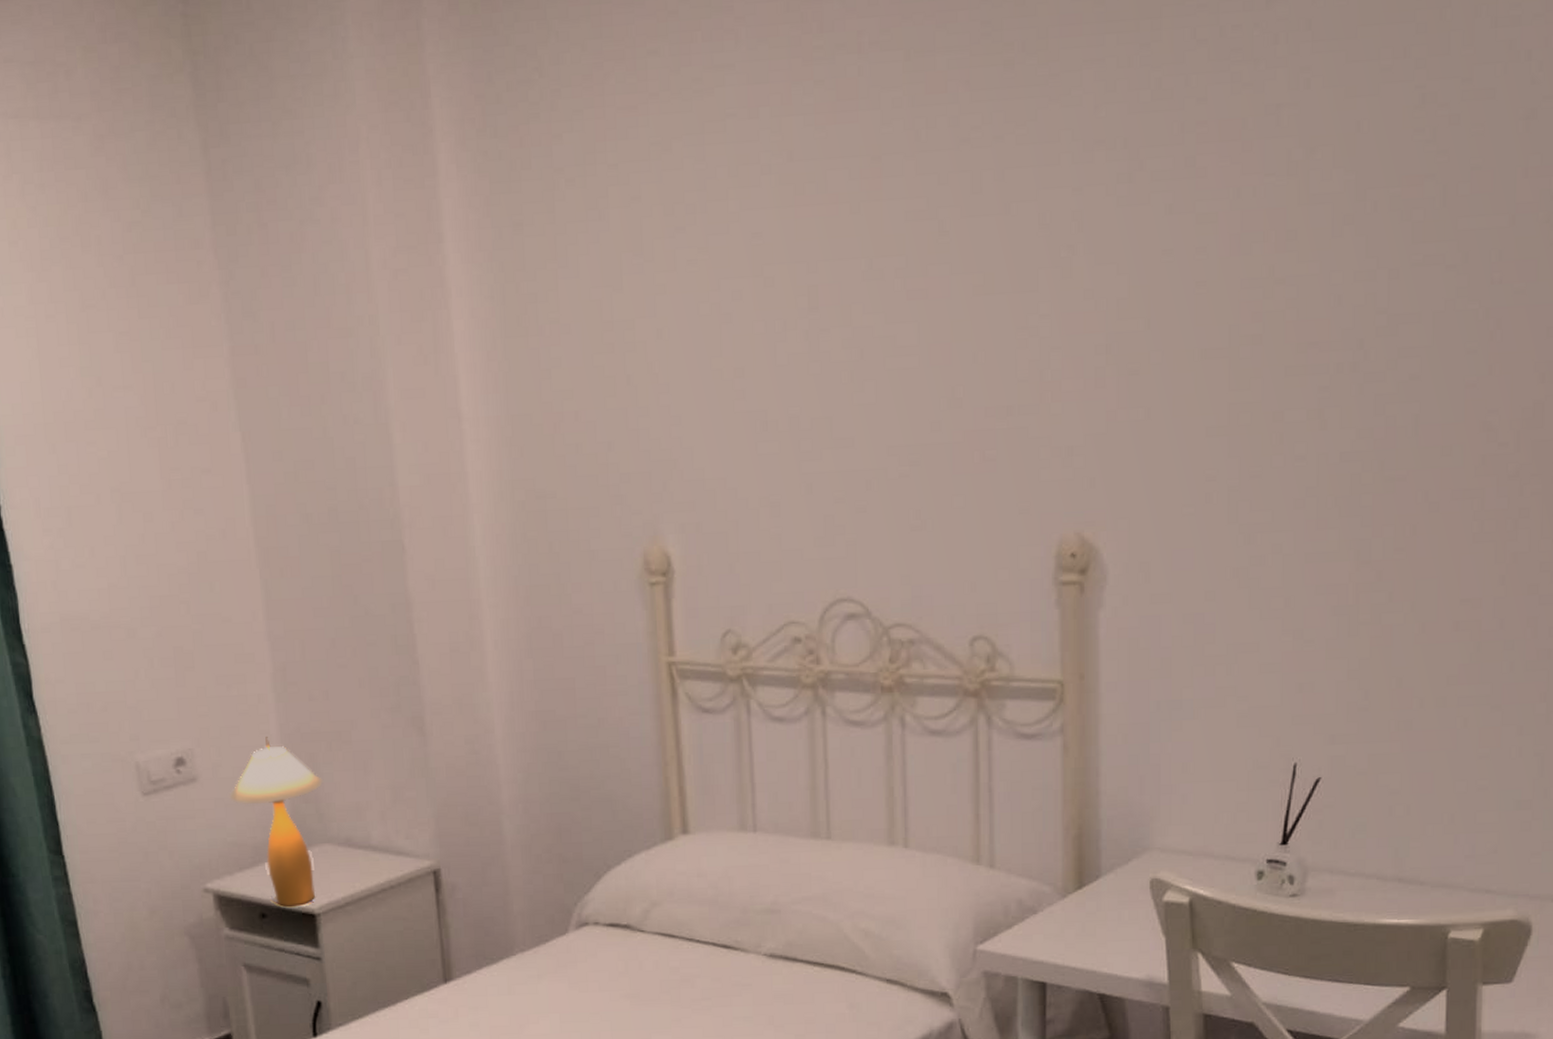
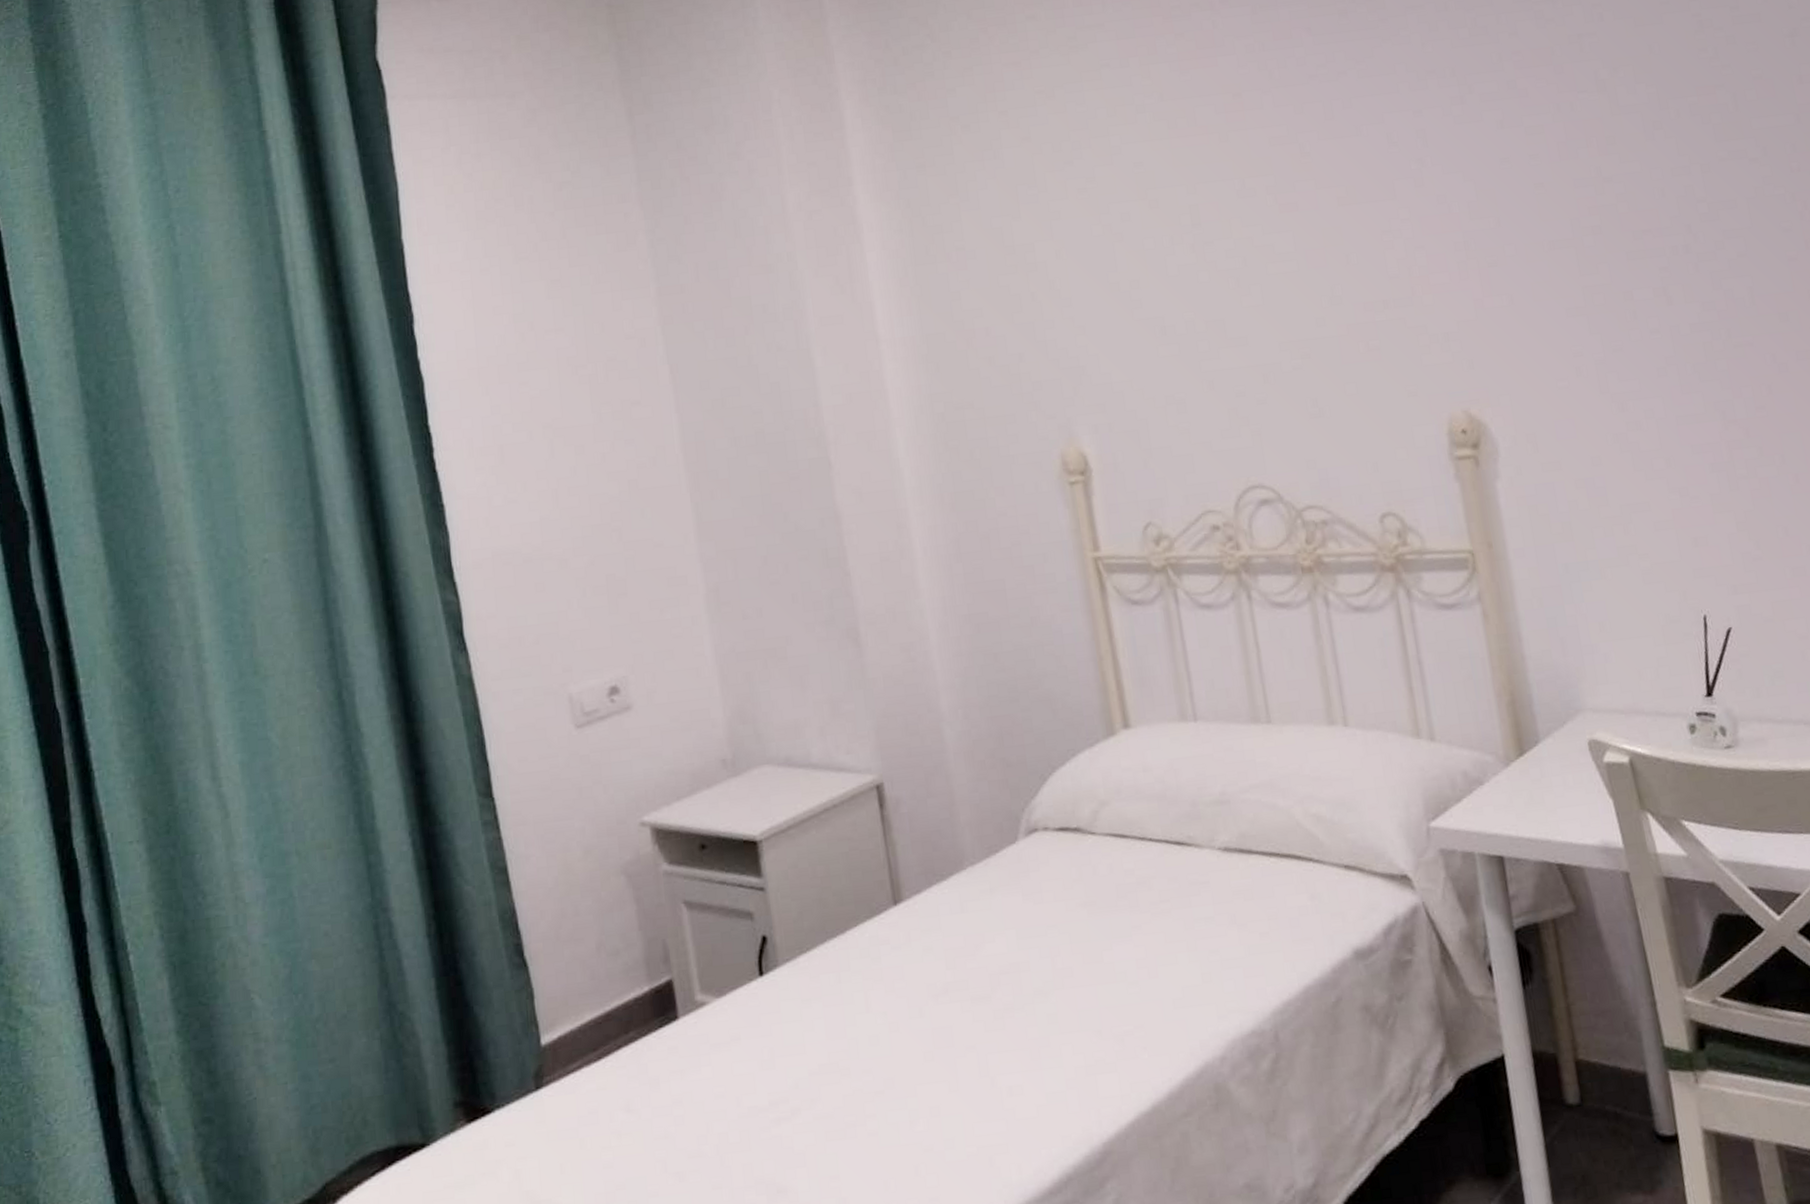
table lamp: present [229,737,324,908] -> none [664,659,761,836]

